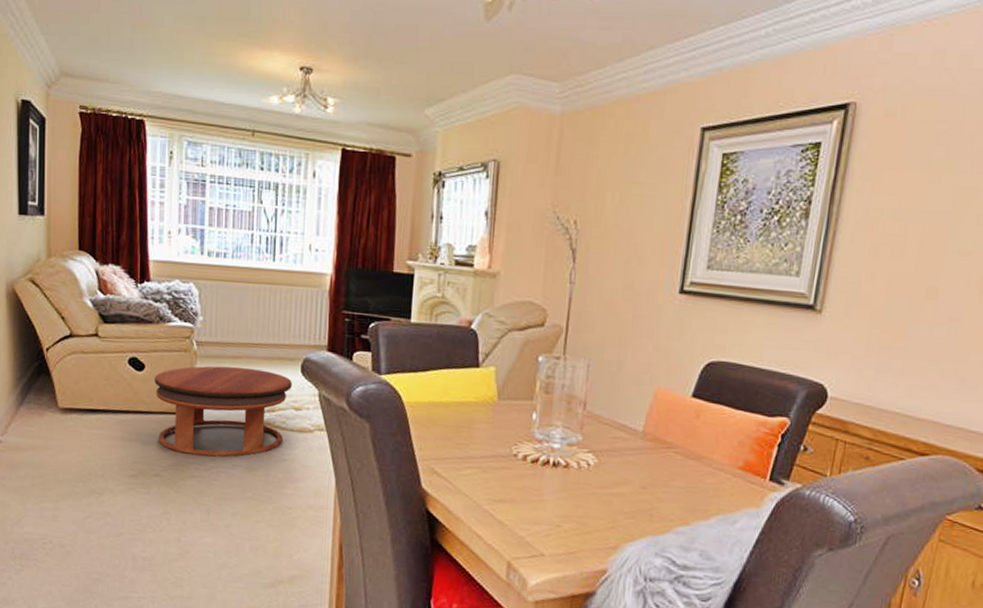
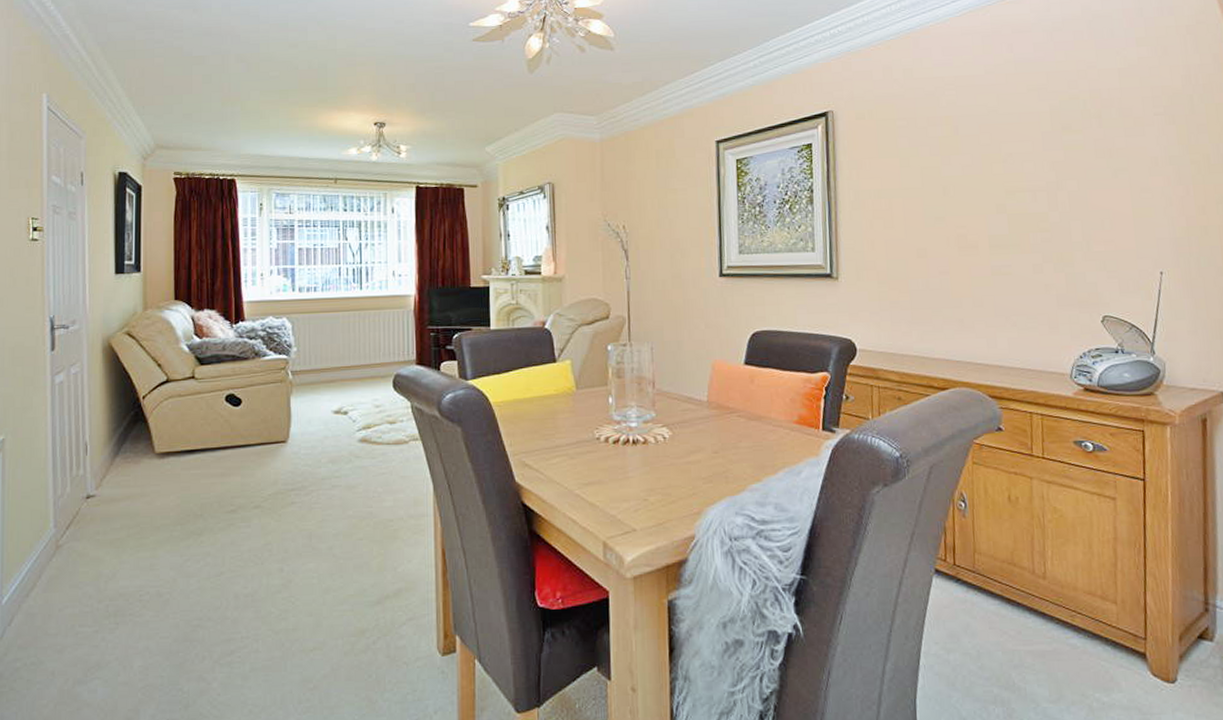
coffee table: present [155,366,292,457] -> none [252,390,385,482]

